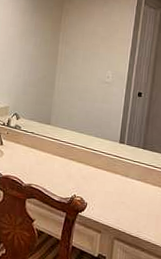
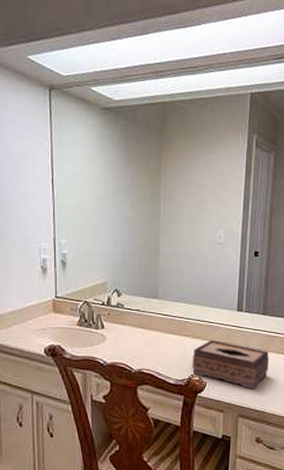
tissue box: none [75,165,147,216] -> present [192,339,270,390]

